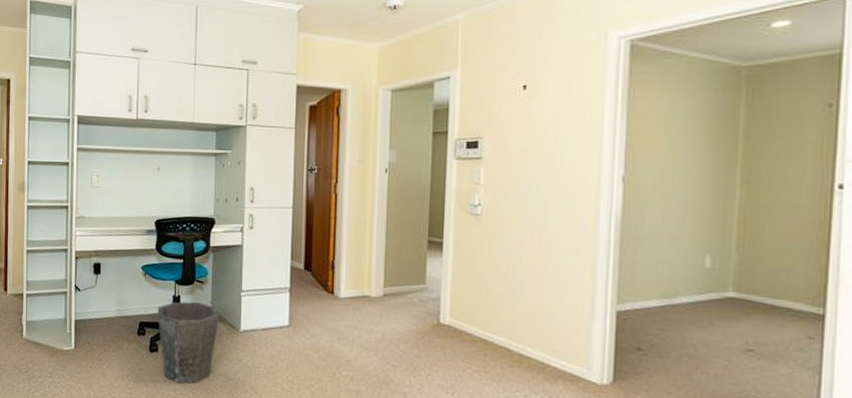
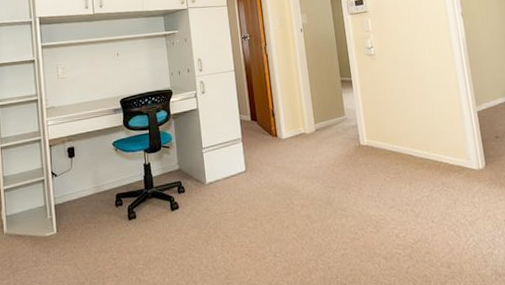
waste bin: present [157,301,219,384] -> none [131,165,187,244]

